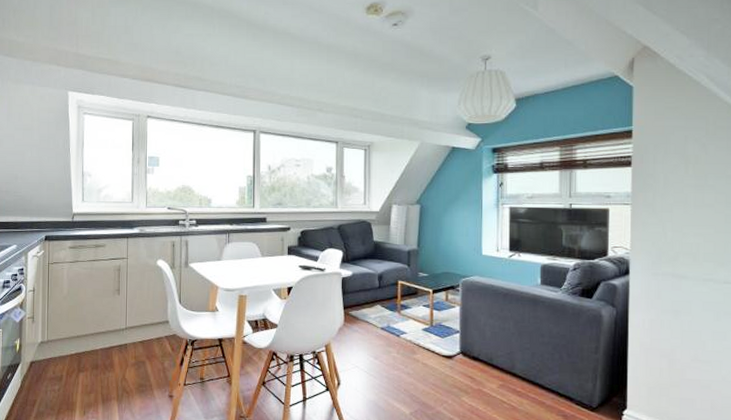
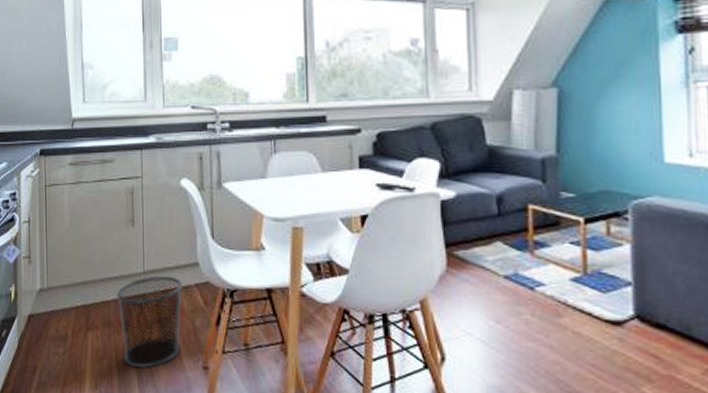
waste bin: none [104,330,156,399] -> present [117,275,183,369]

